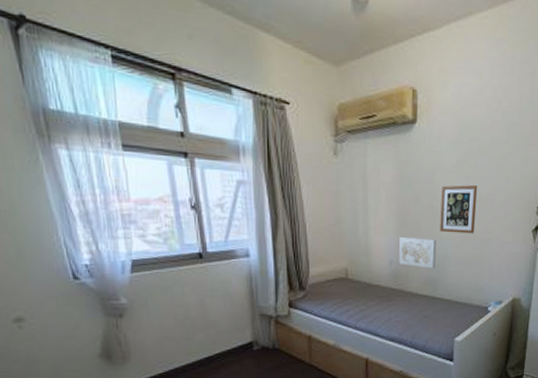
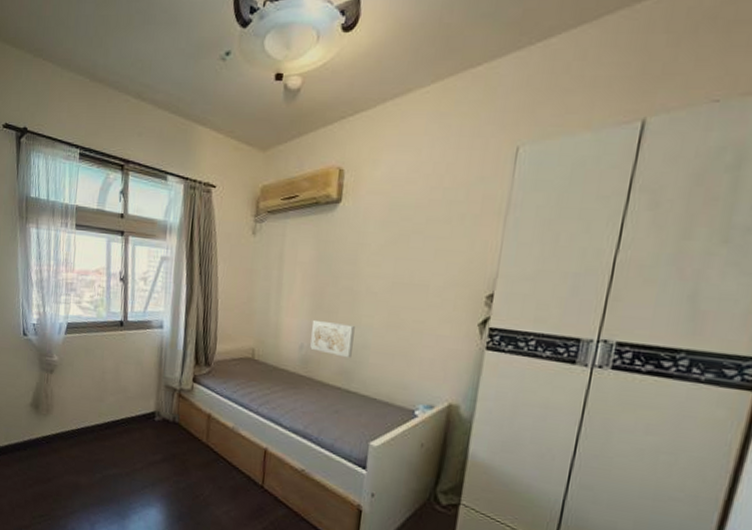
picture frame: present [439,185,477,234] -> none [359,267,408,323]

